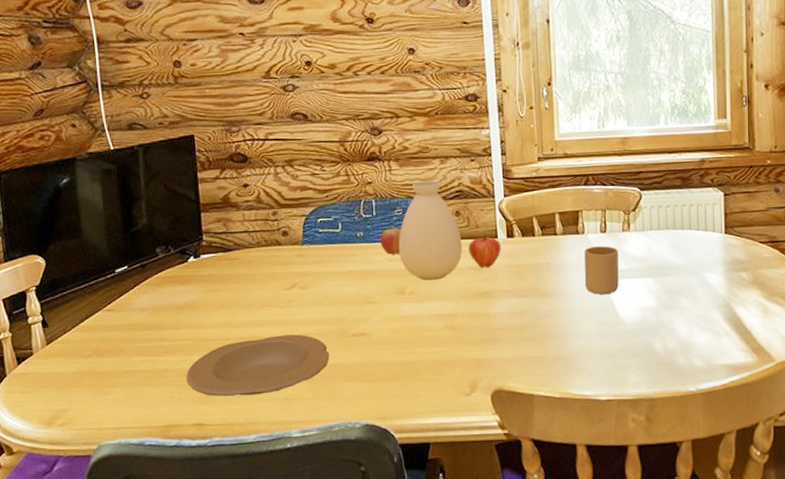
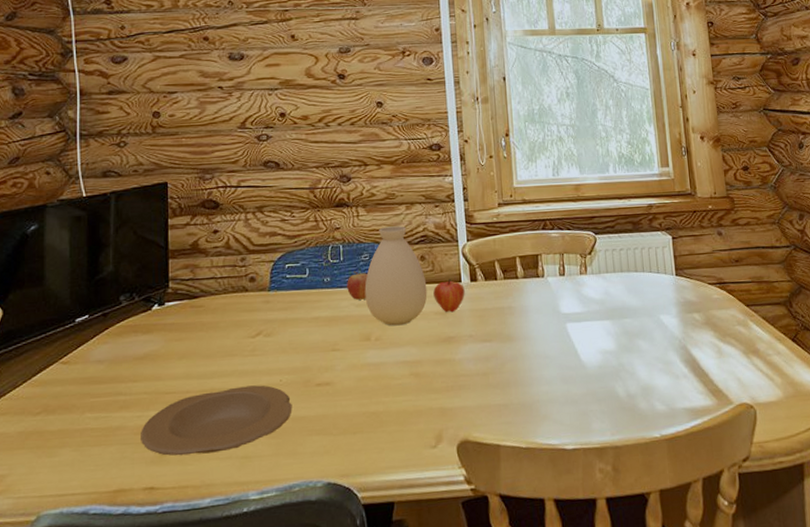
cup: present [584,246,619,295] -> none [545,289,579,338]

